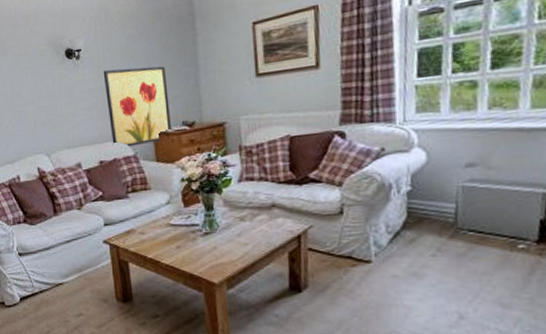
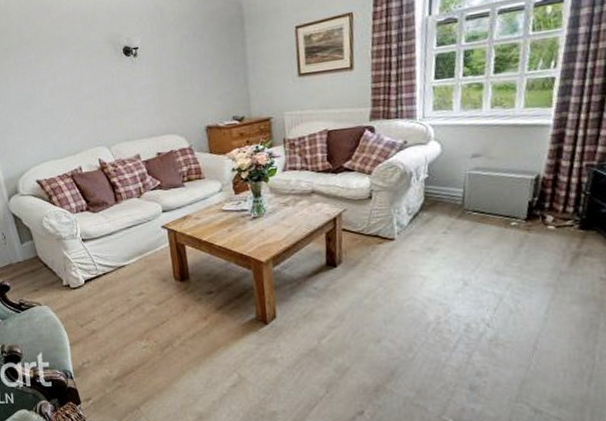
wall art: present [103,66,171,147] -> none [159,65,223,139]

